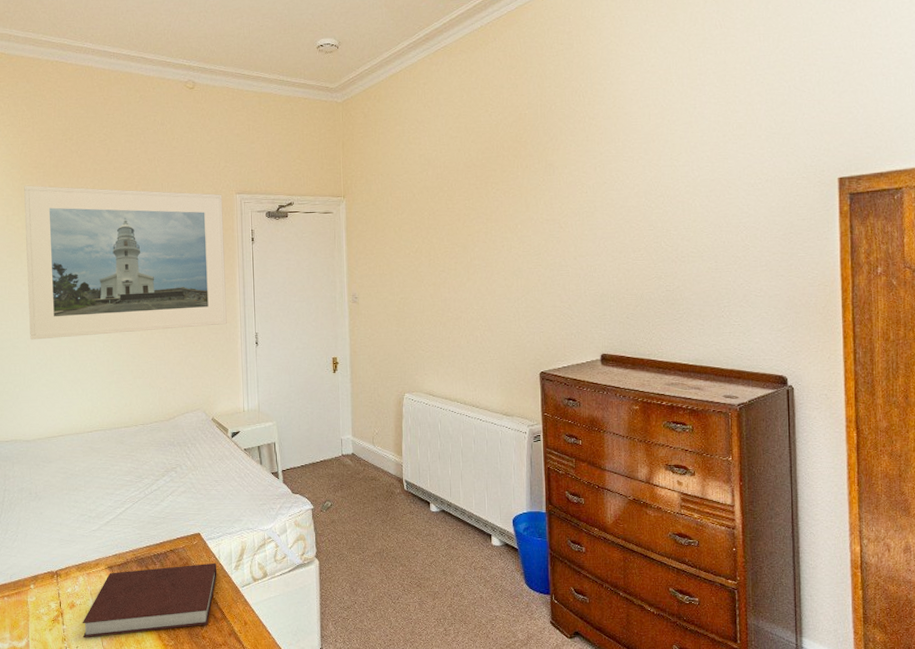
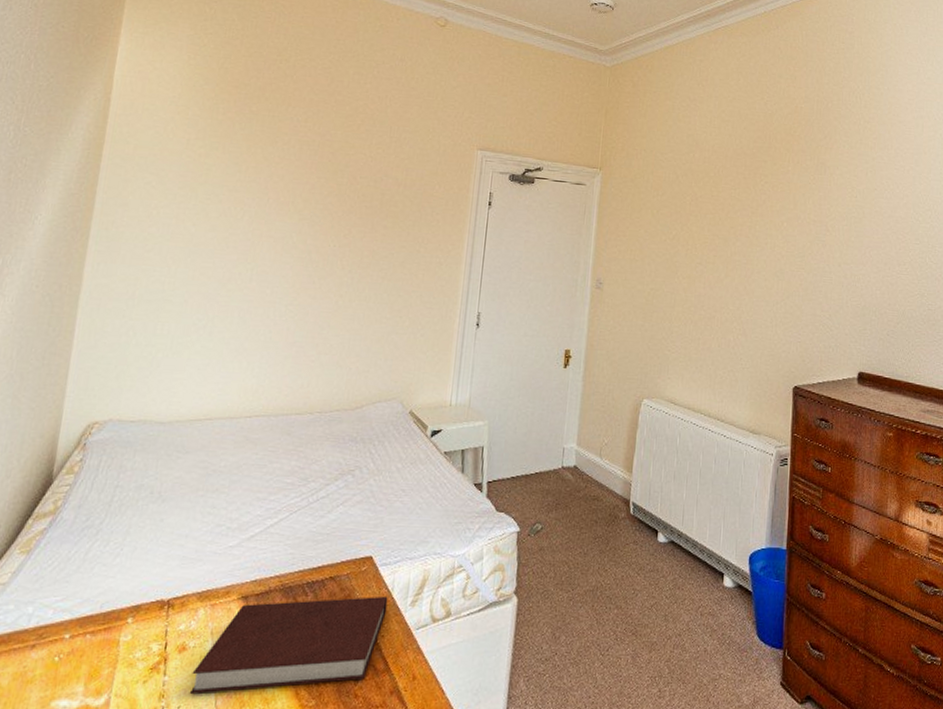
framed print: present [24,185,227,340] -> none [189,106,461,299]

